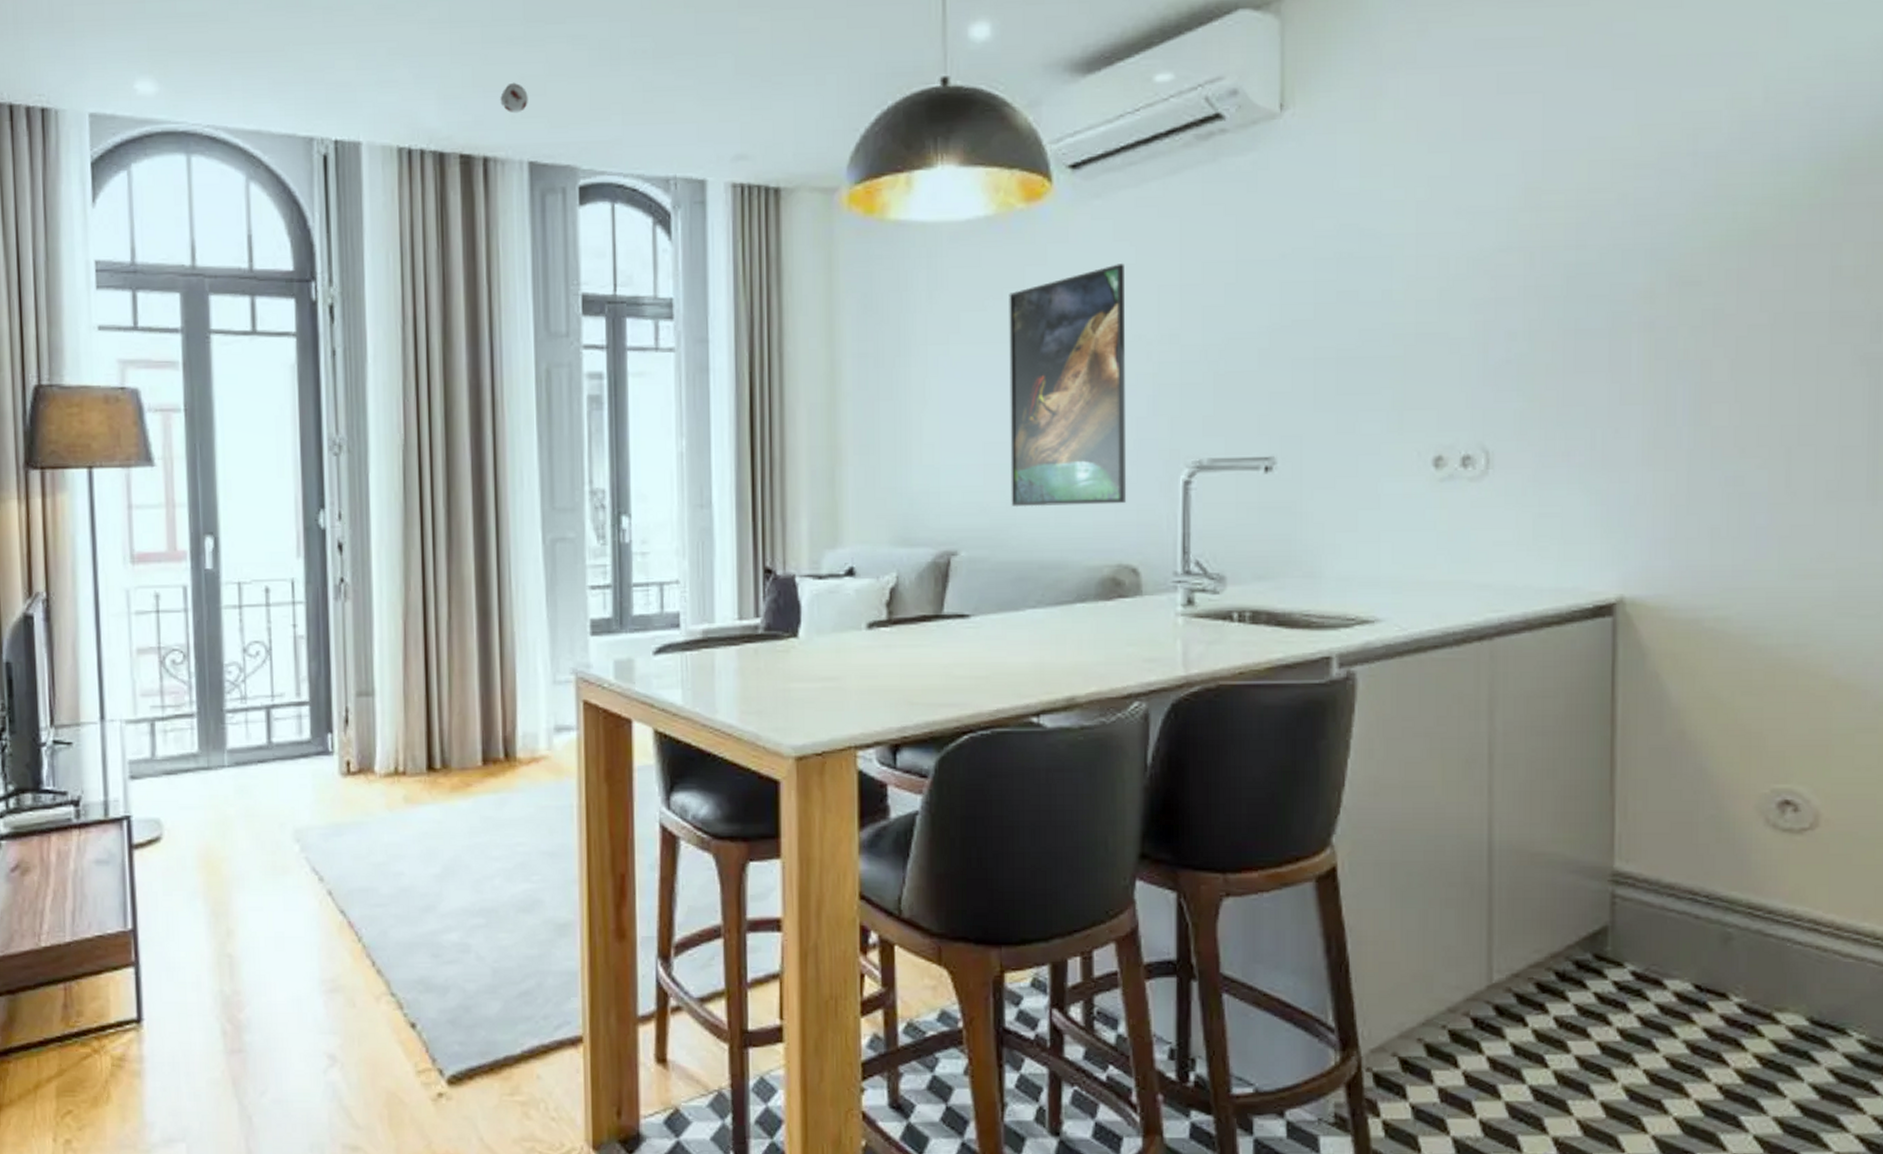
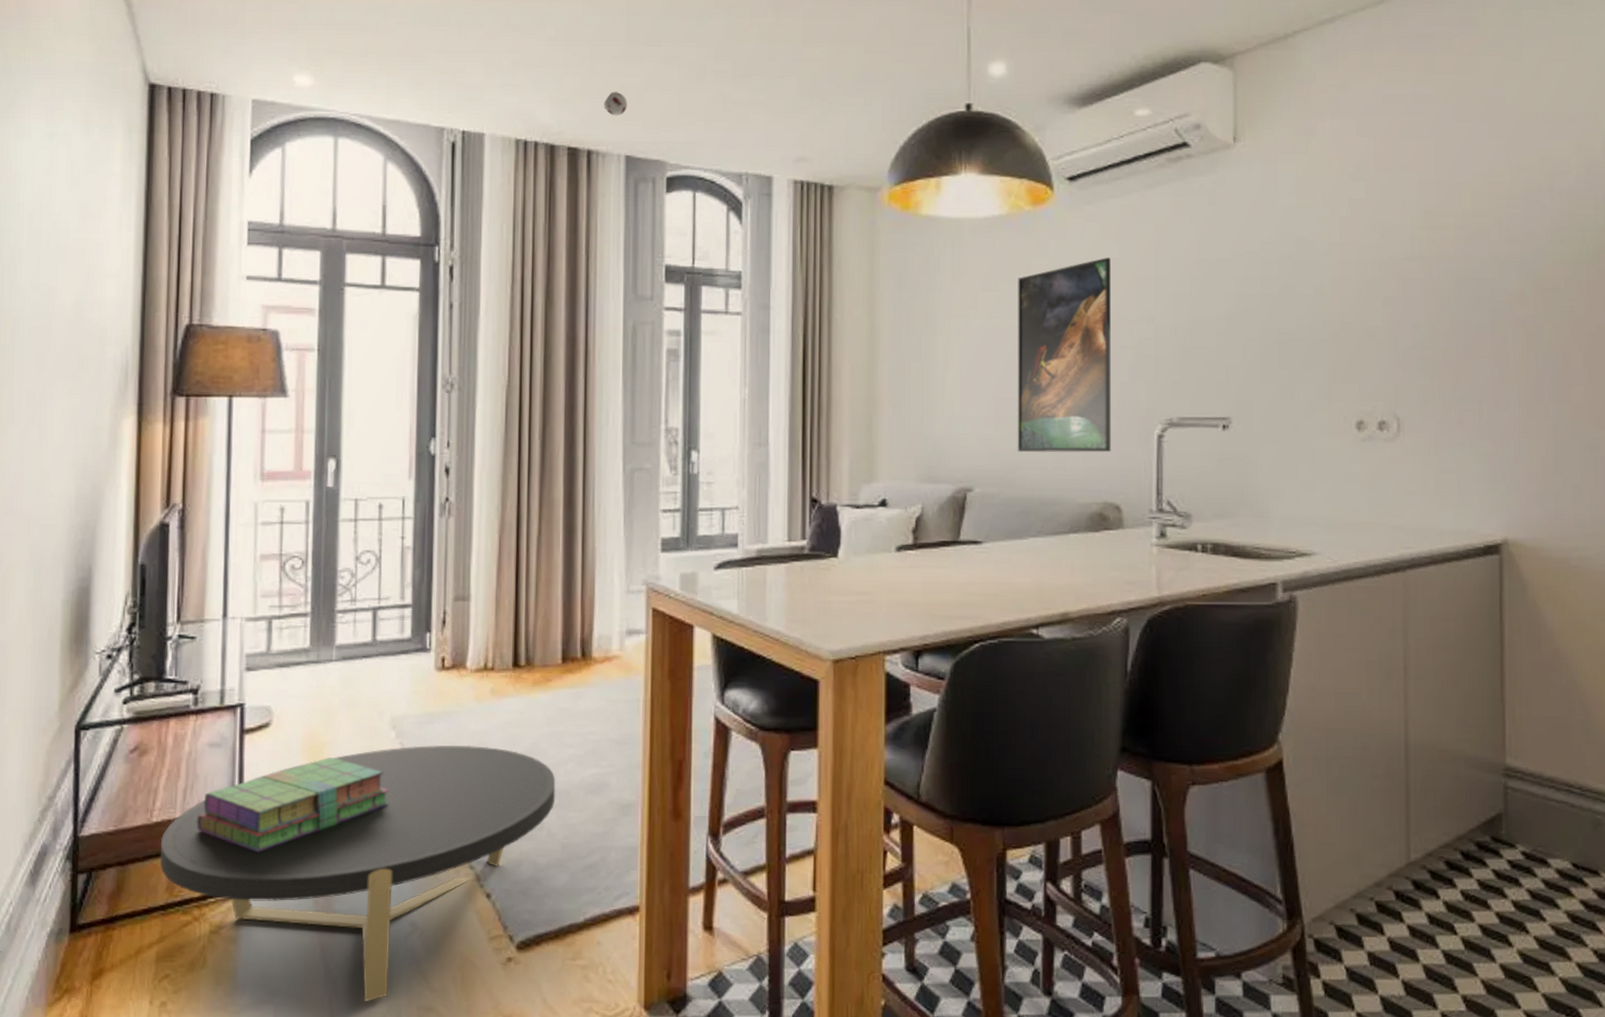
coffee table: none [51,859,483,1141] -> present [160,744,556,1002]
stack of books: none [88,875,297,979] -> present [196,758,389,853]

